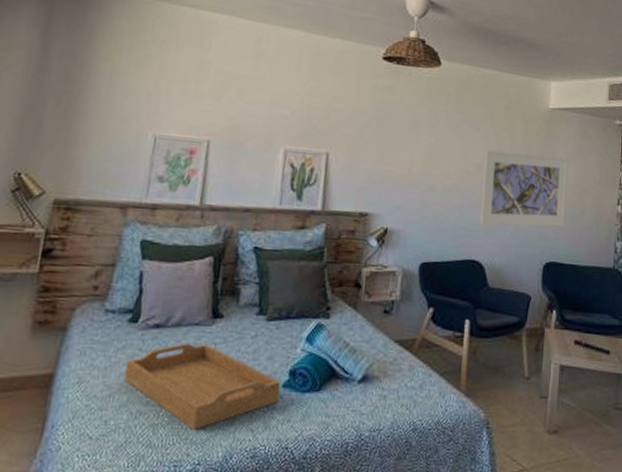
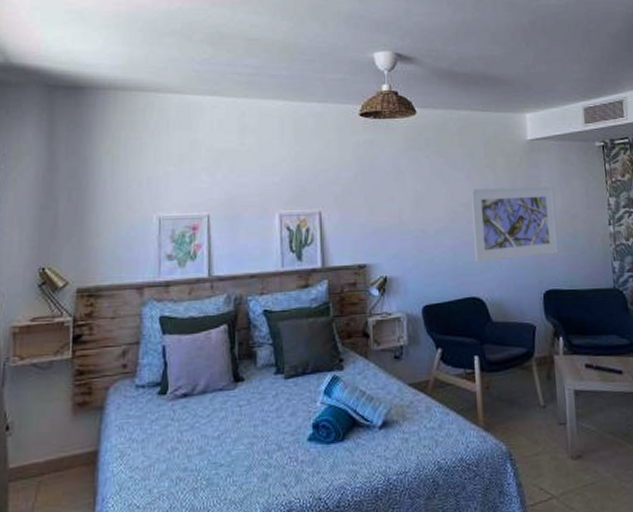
serving tray: present [124,342,281,430] -> none [160,407,307,490]

